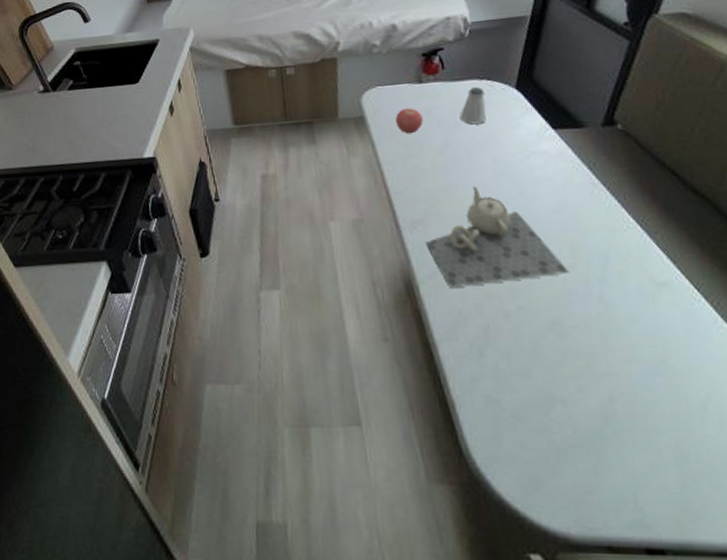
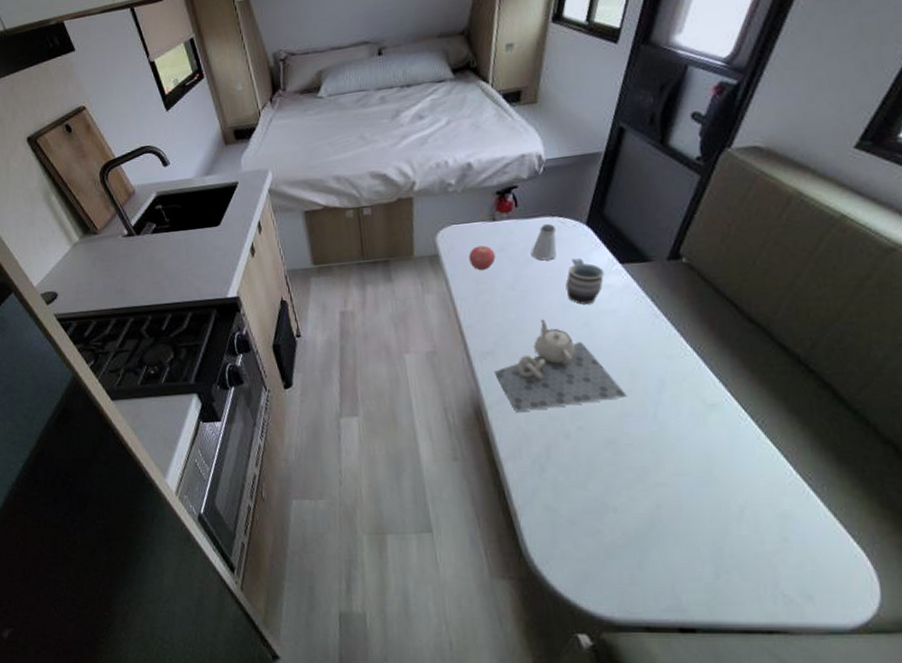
mug: none [497,123,538,172] -> present [565,258,605,305]

